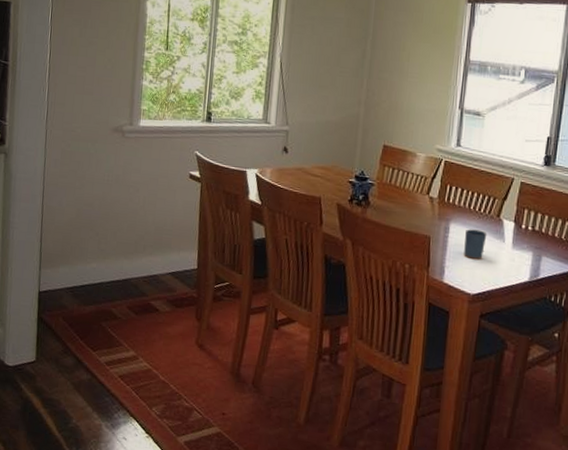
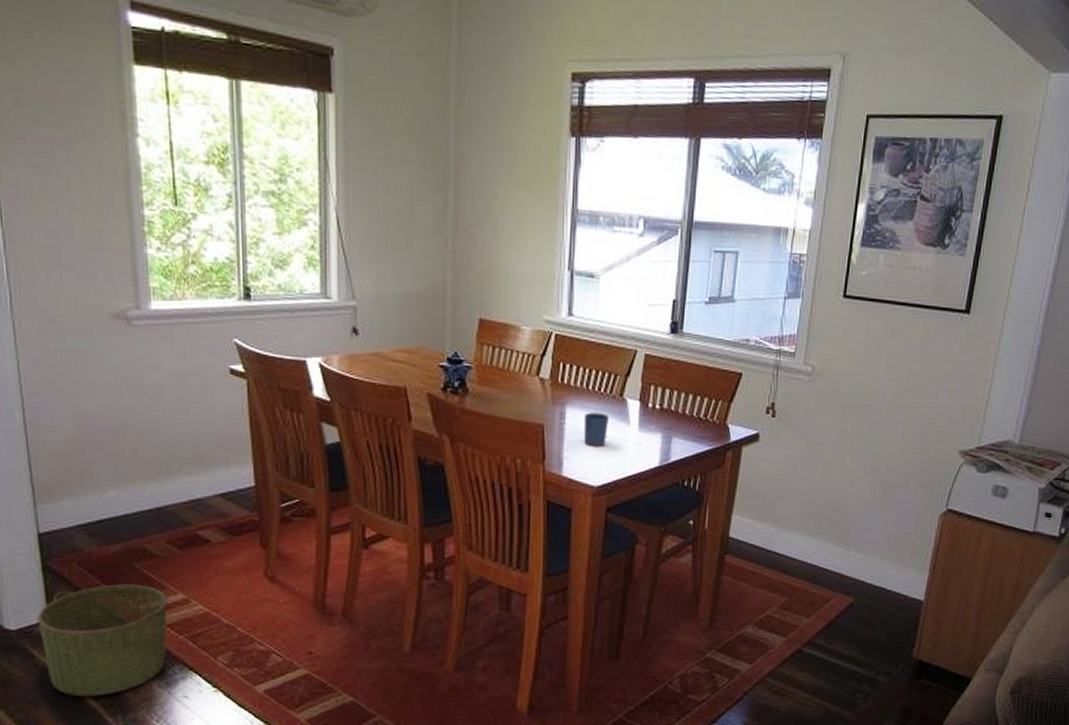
basket: none [28,337,122,429] -> present [37,584,168,697]

